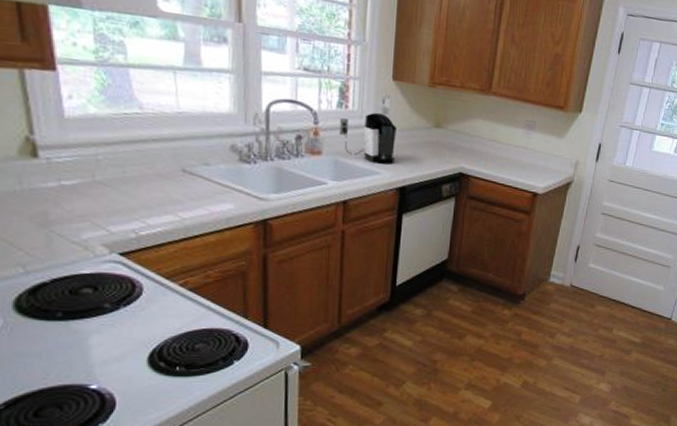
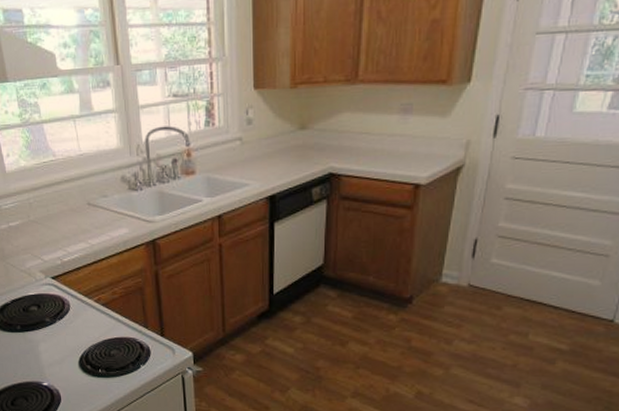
coffee maker: present [338,112,396,165] -> none [208,124,262,175]

